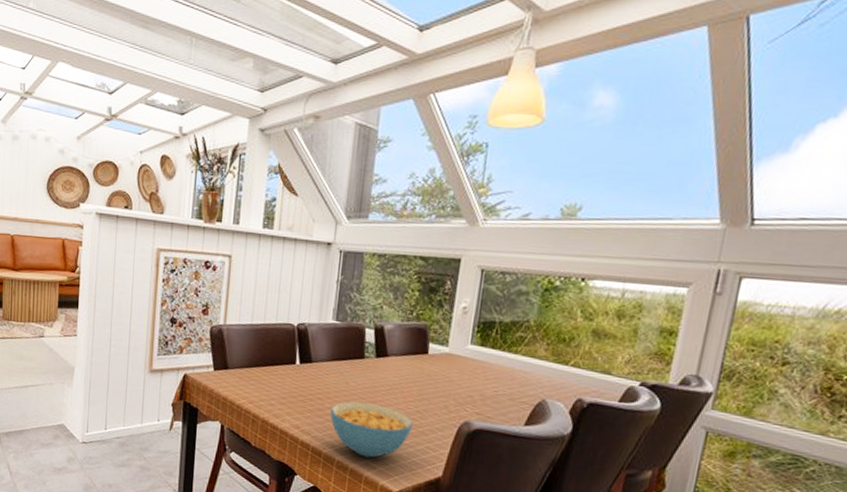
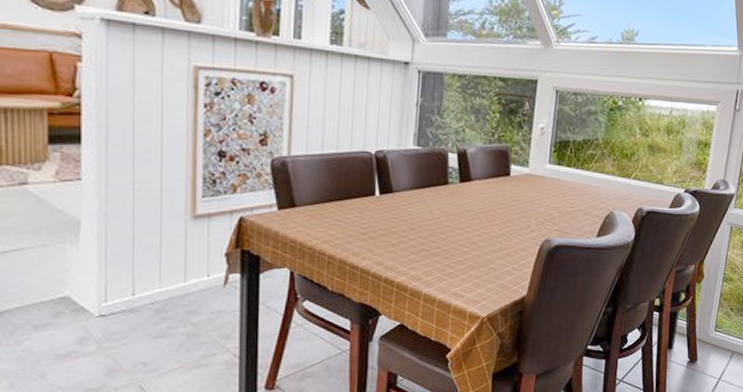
cereal bowl: present [330,401,414,458] -> none [415,229,499,287]

